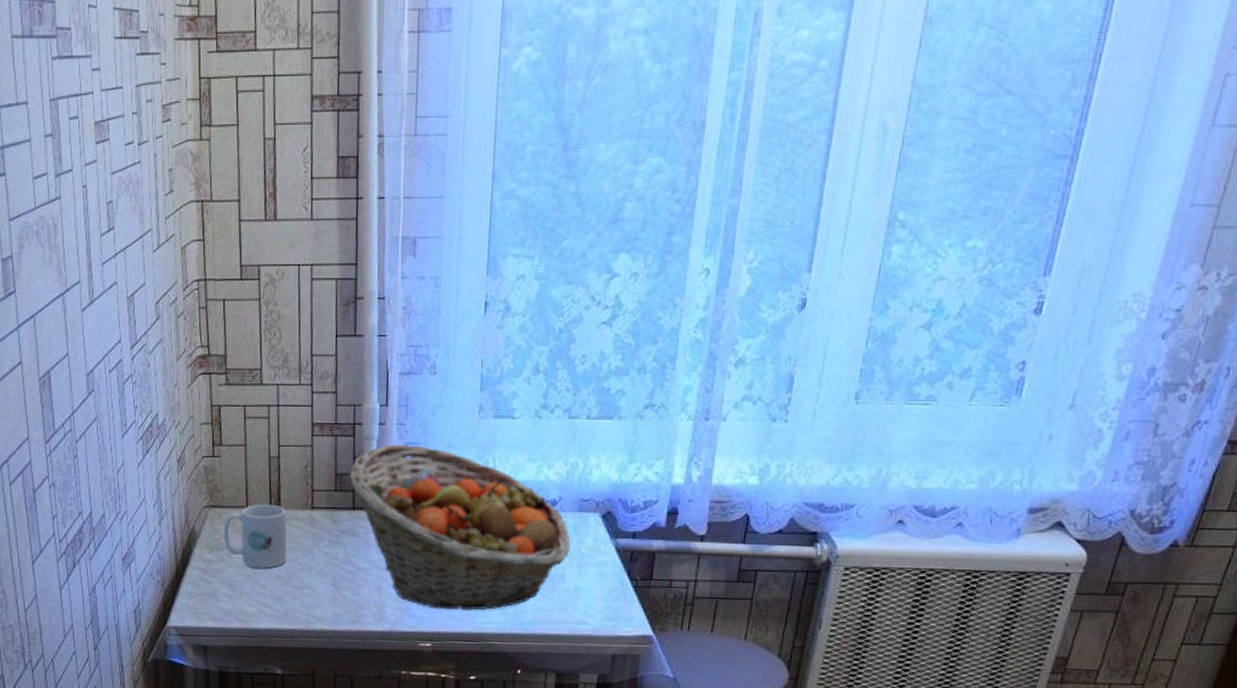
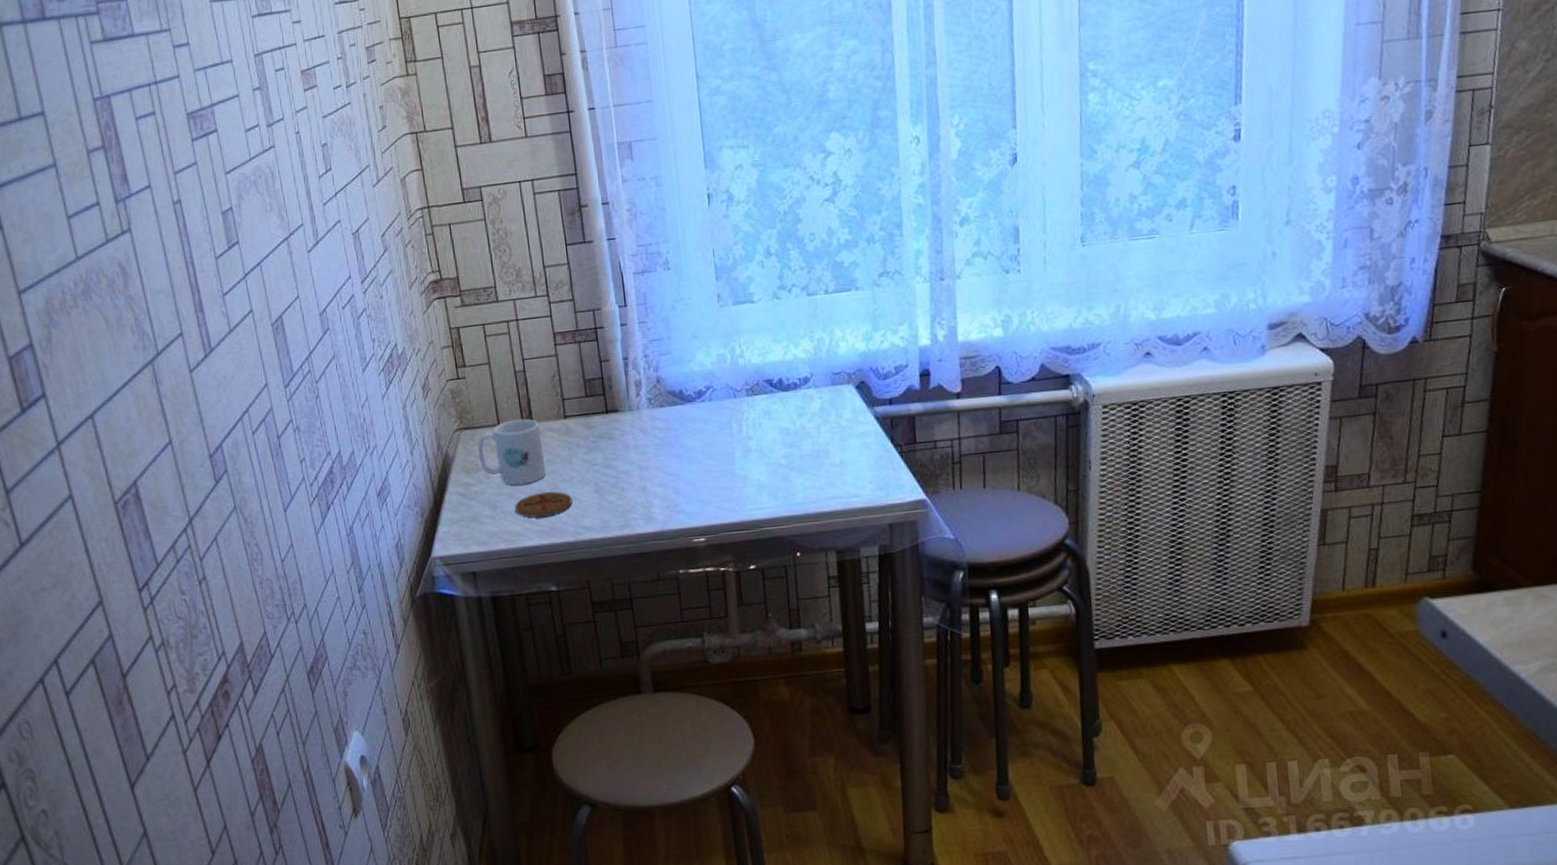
coaster: none [252,579,308,602] -> present [515,491,573,518]
fruit basket: present [349,444,570,611] -> none [598,341,830,502]

